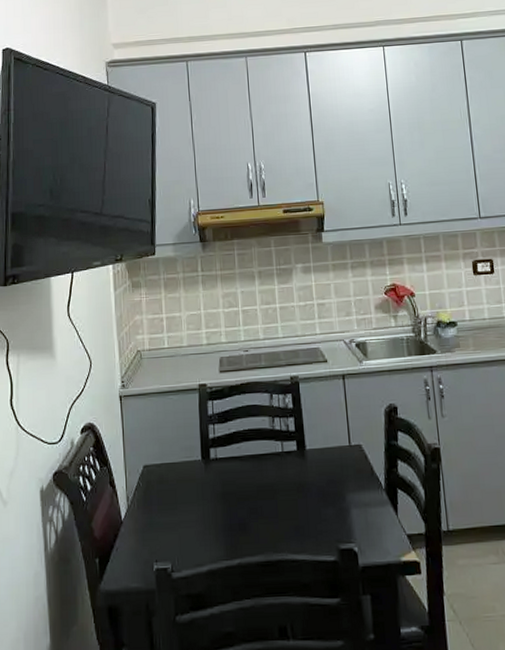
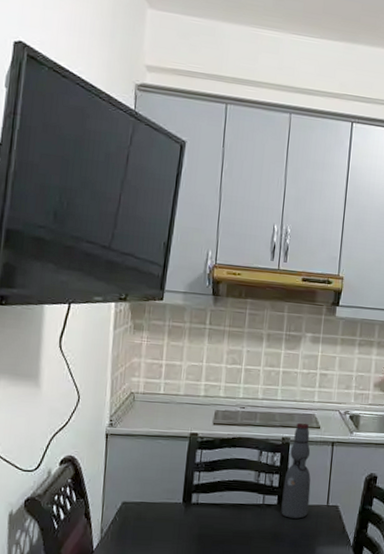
bottle: none [300,358,331,464] -> present [281,422,311,519]

